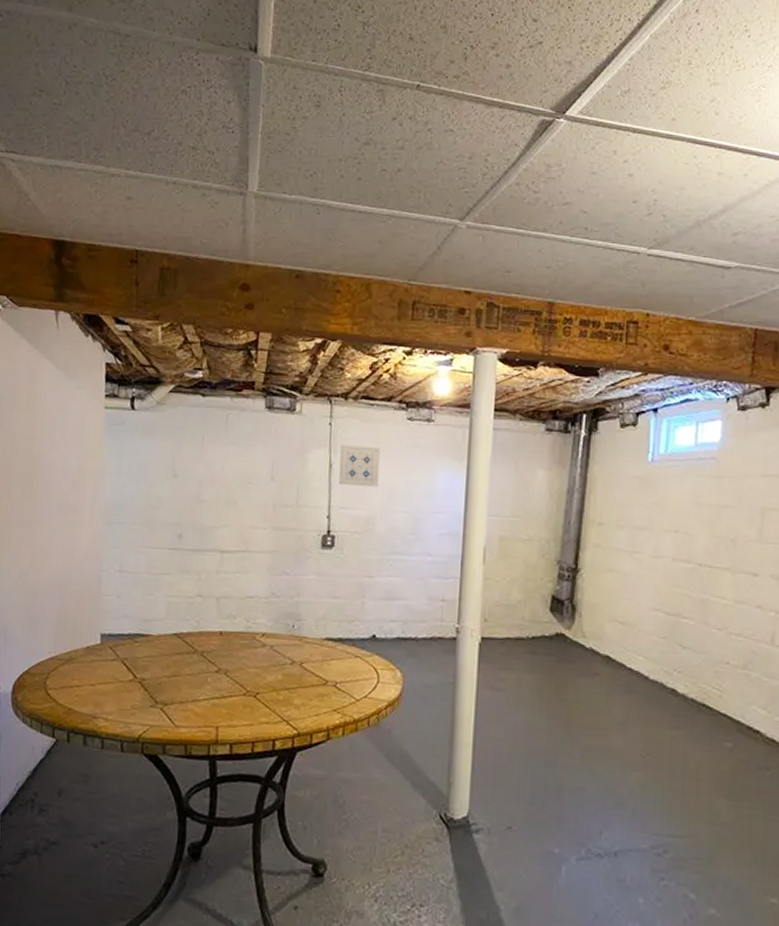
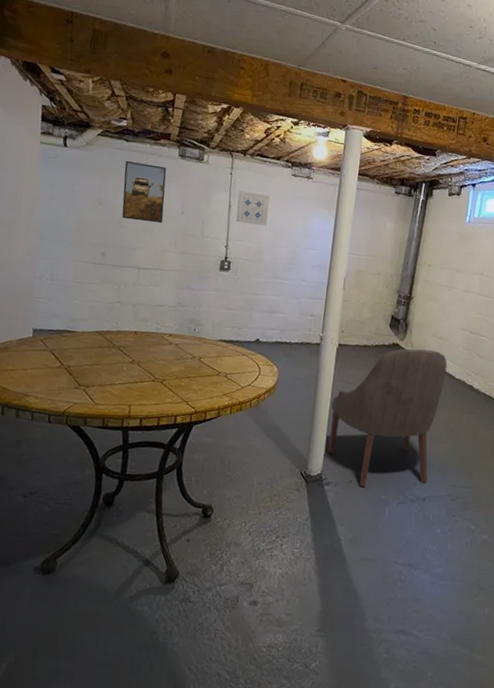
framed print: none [200,419,252,494] -> present [122,160,166,224]
chair: none [475,639,636,837] -> present [327,348,447,488]

